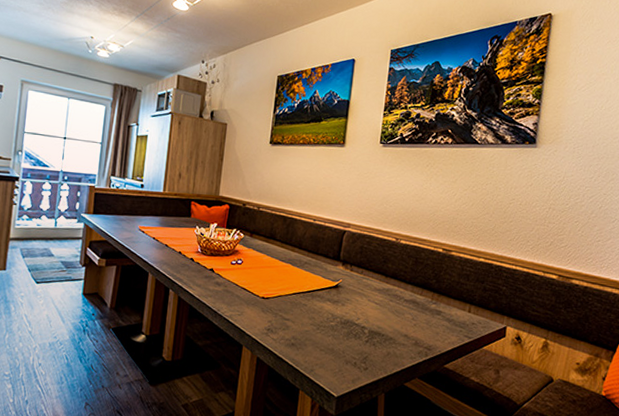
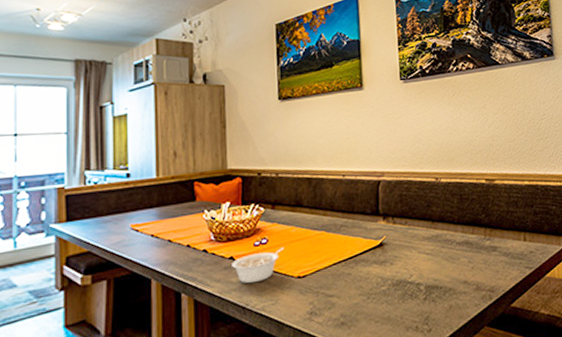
legume: none [211,270,255,294] -> present [232,247,284,284]

